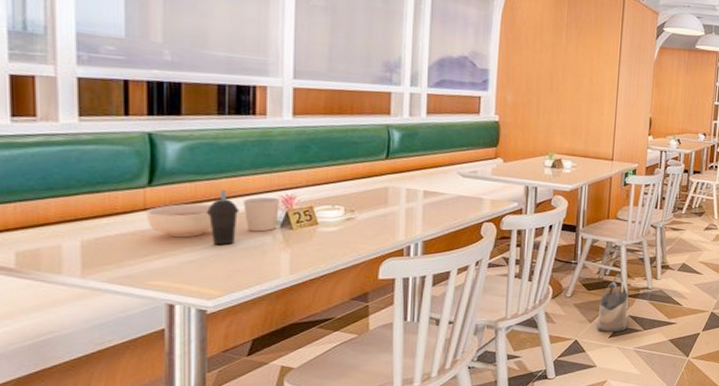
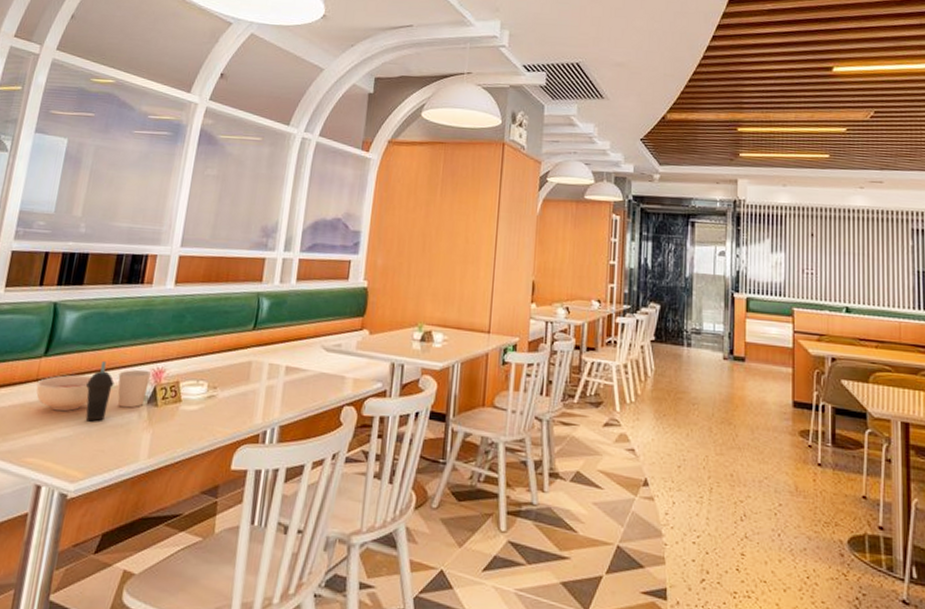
shopping bag: present [597,273,629,332] -> none [468,480,508,564]

